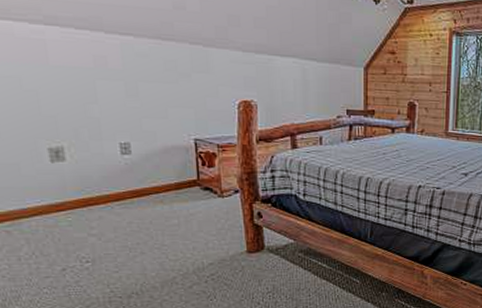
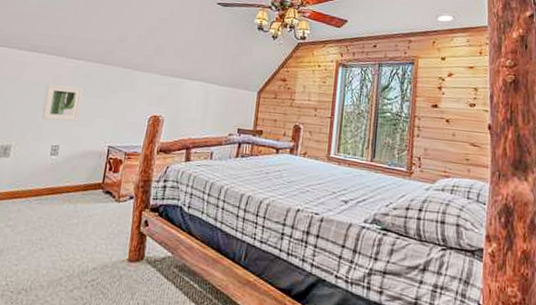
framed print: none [89,69,146,114] -> present [41,84,84,121]

